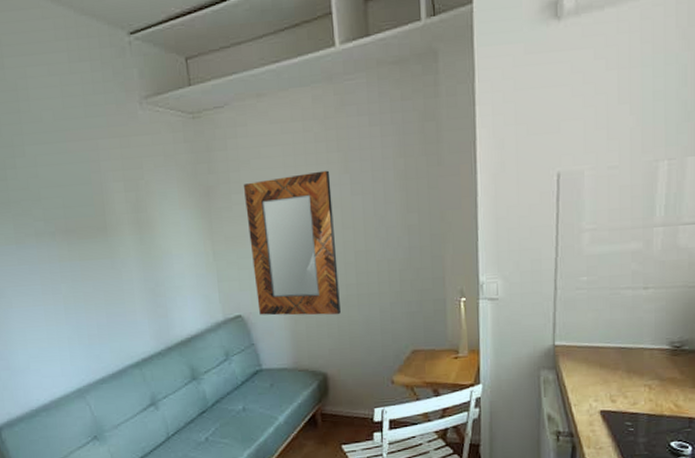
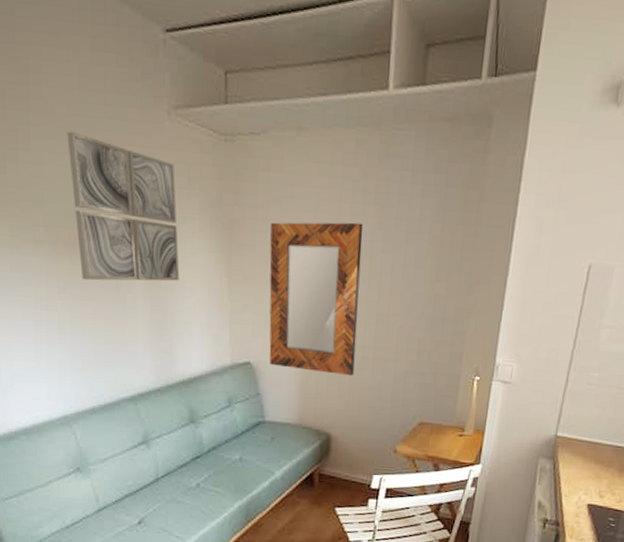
wall art: none [55,133,167,262] -> present [67,131,180,281]

